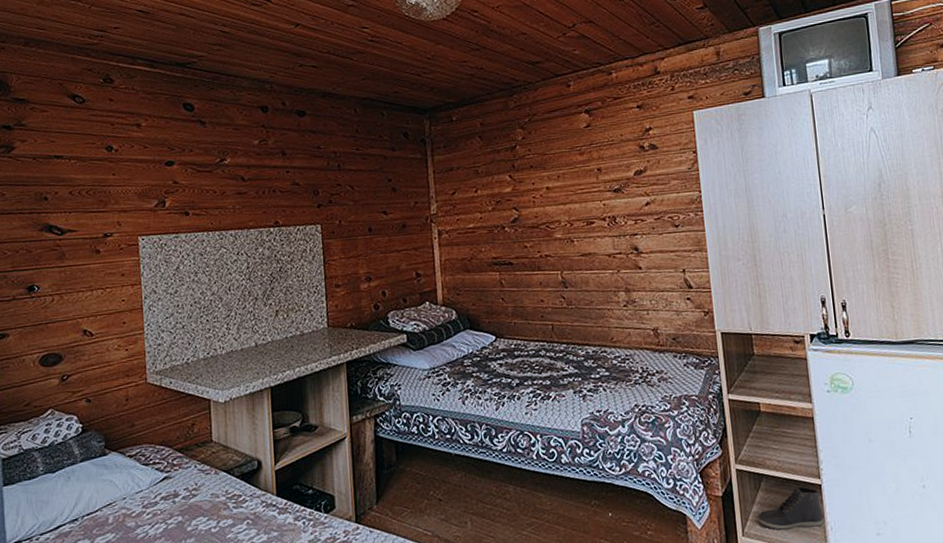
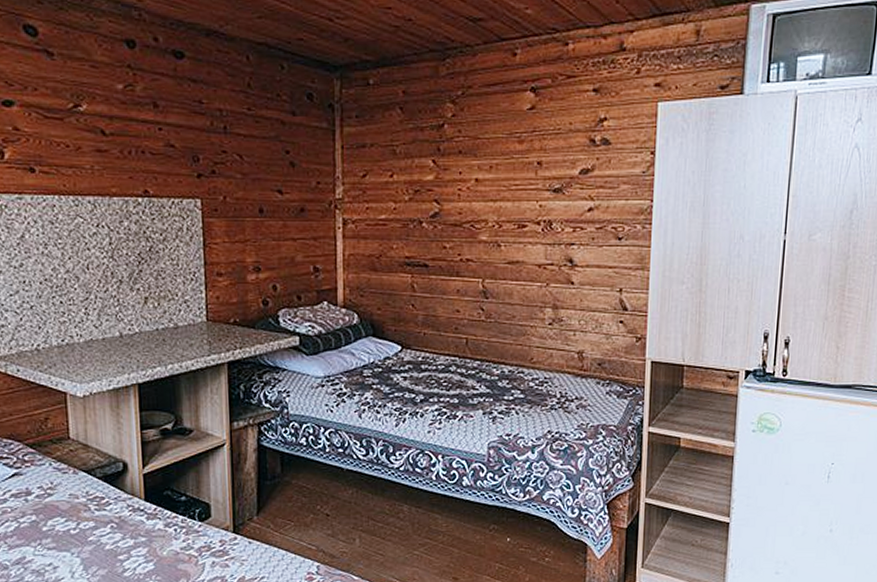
sneaker: present [758,486,824,530] -> none [660,523,726,564]

